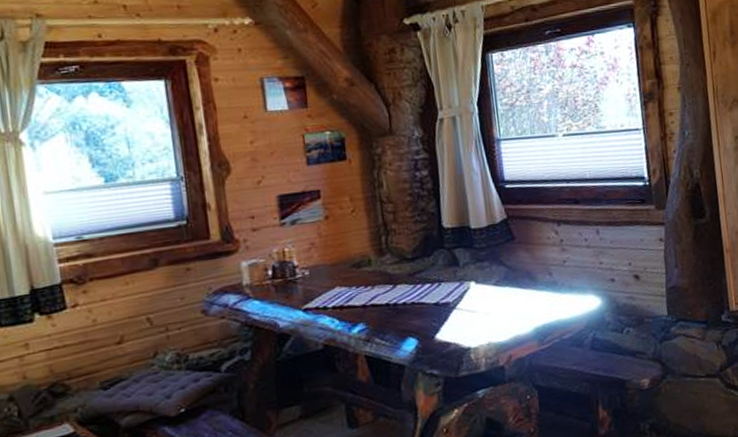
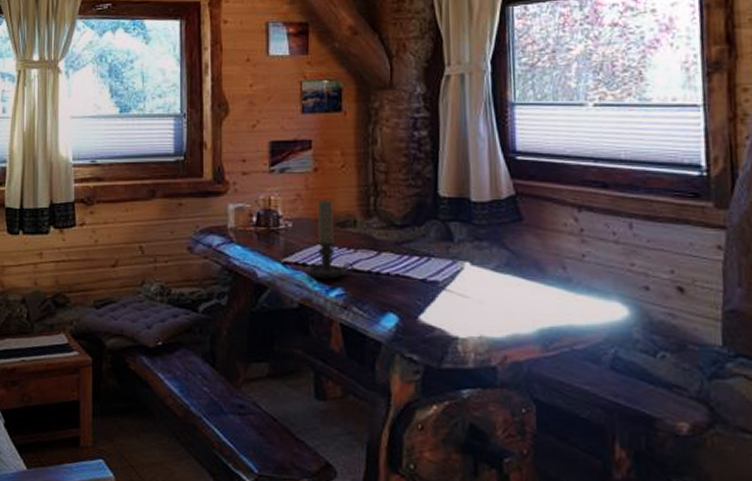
candle holder: none [326,243,373,319] -> present [305,198,354,279]

